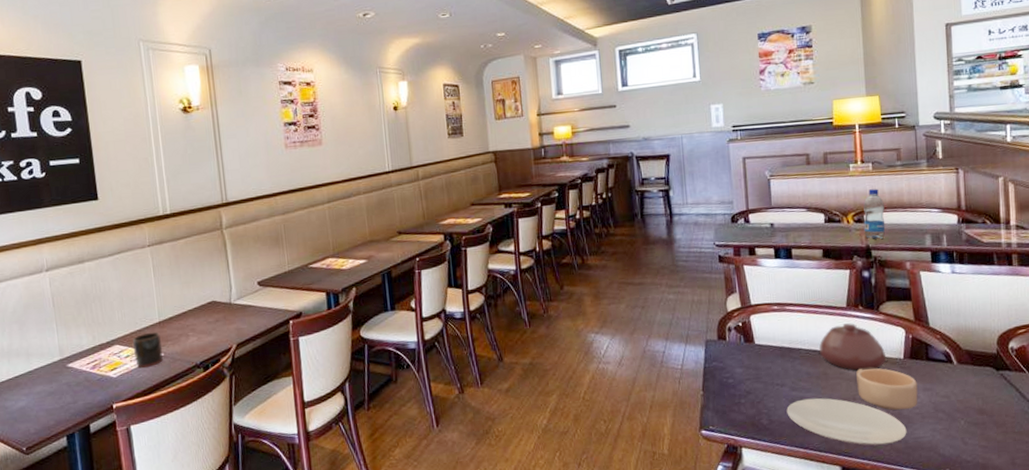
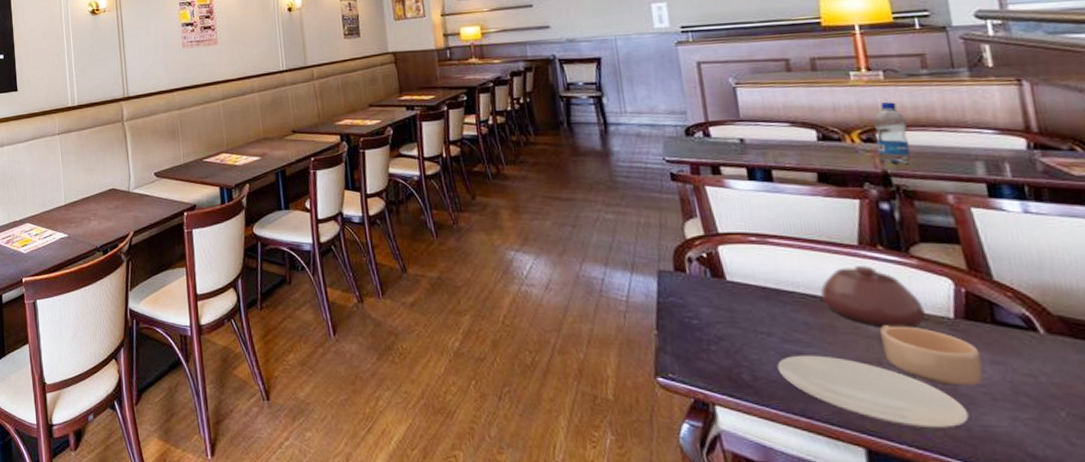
mug: present [132,331,163,368] -> none [41,213,68,246]

